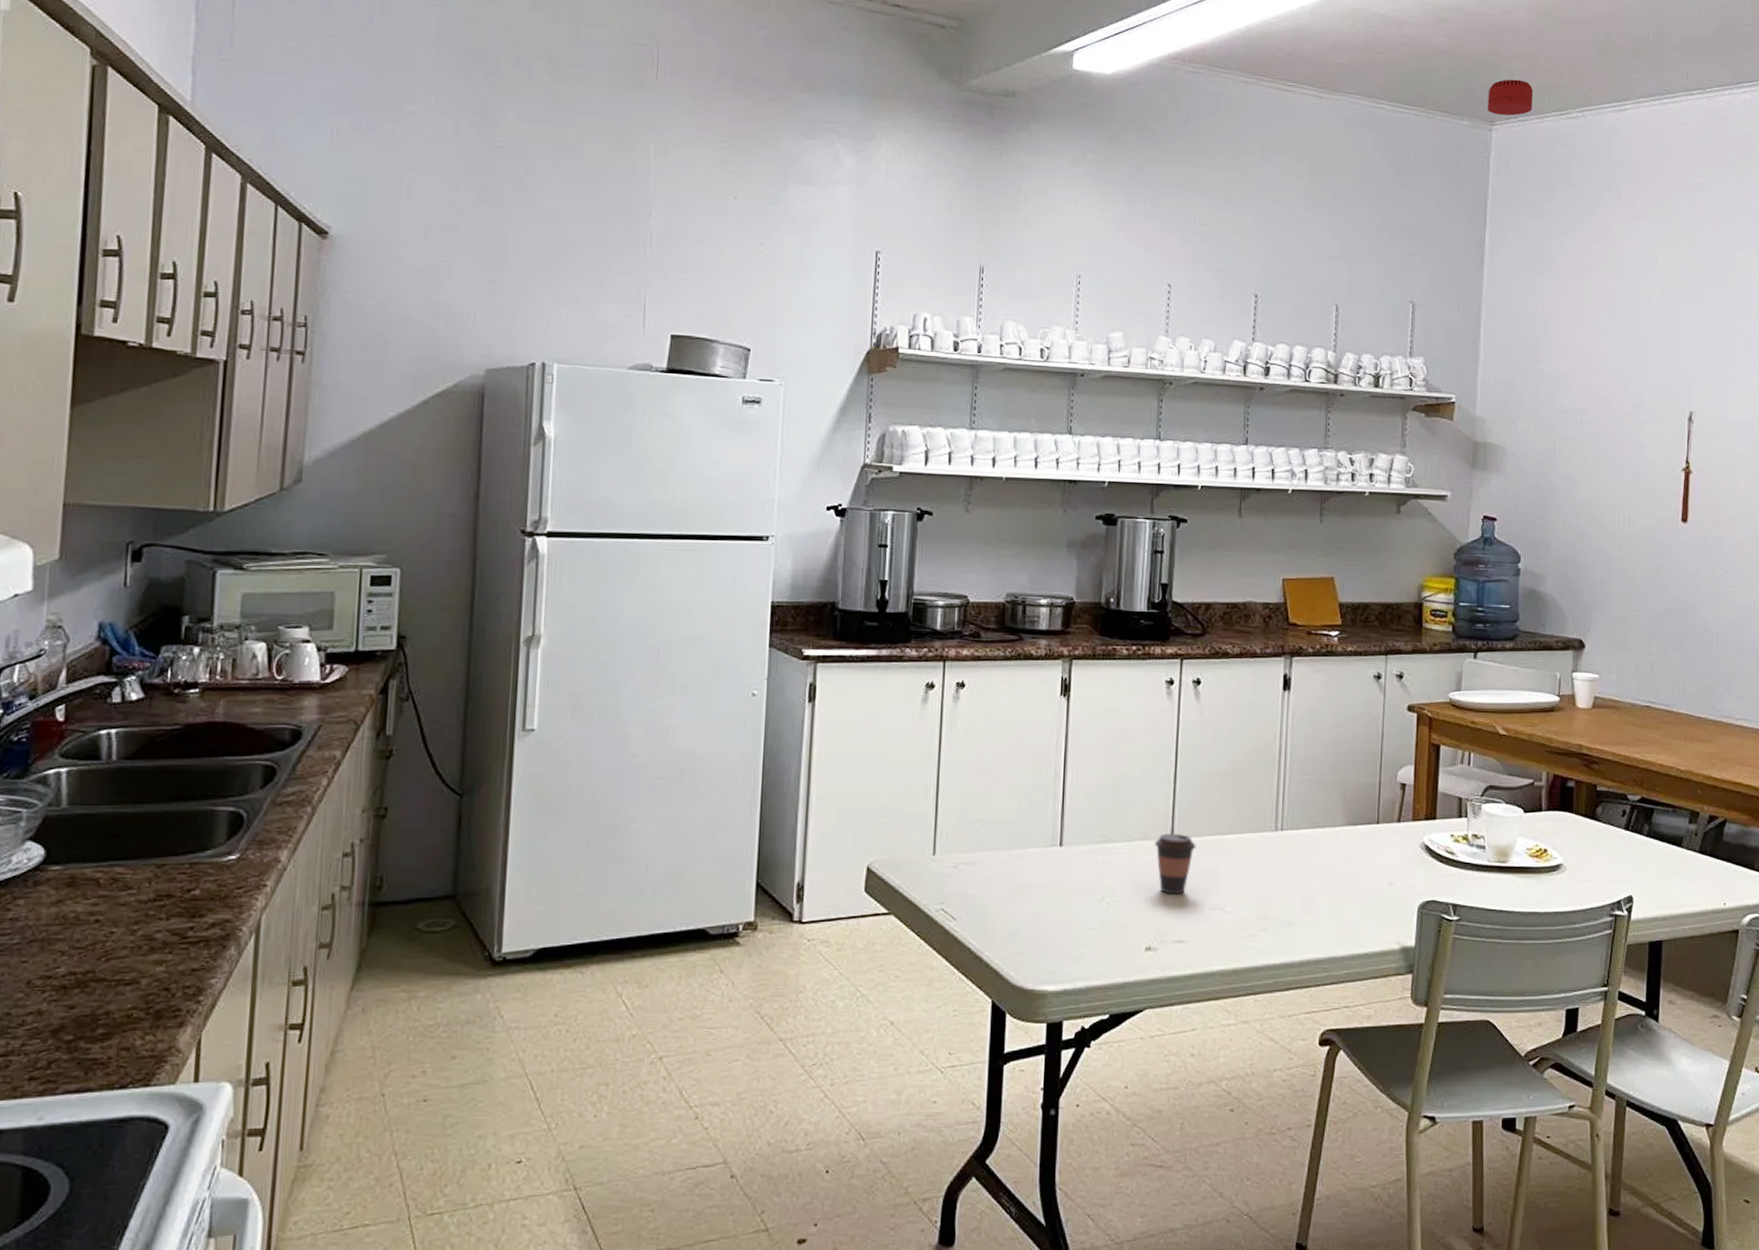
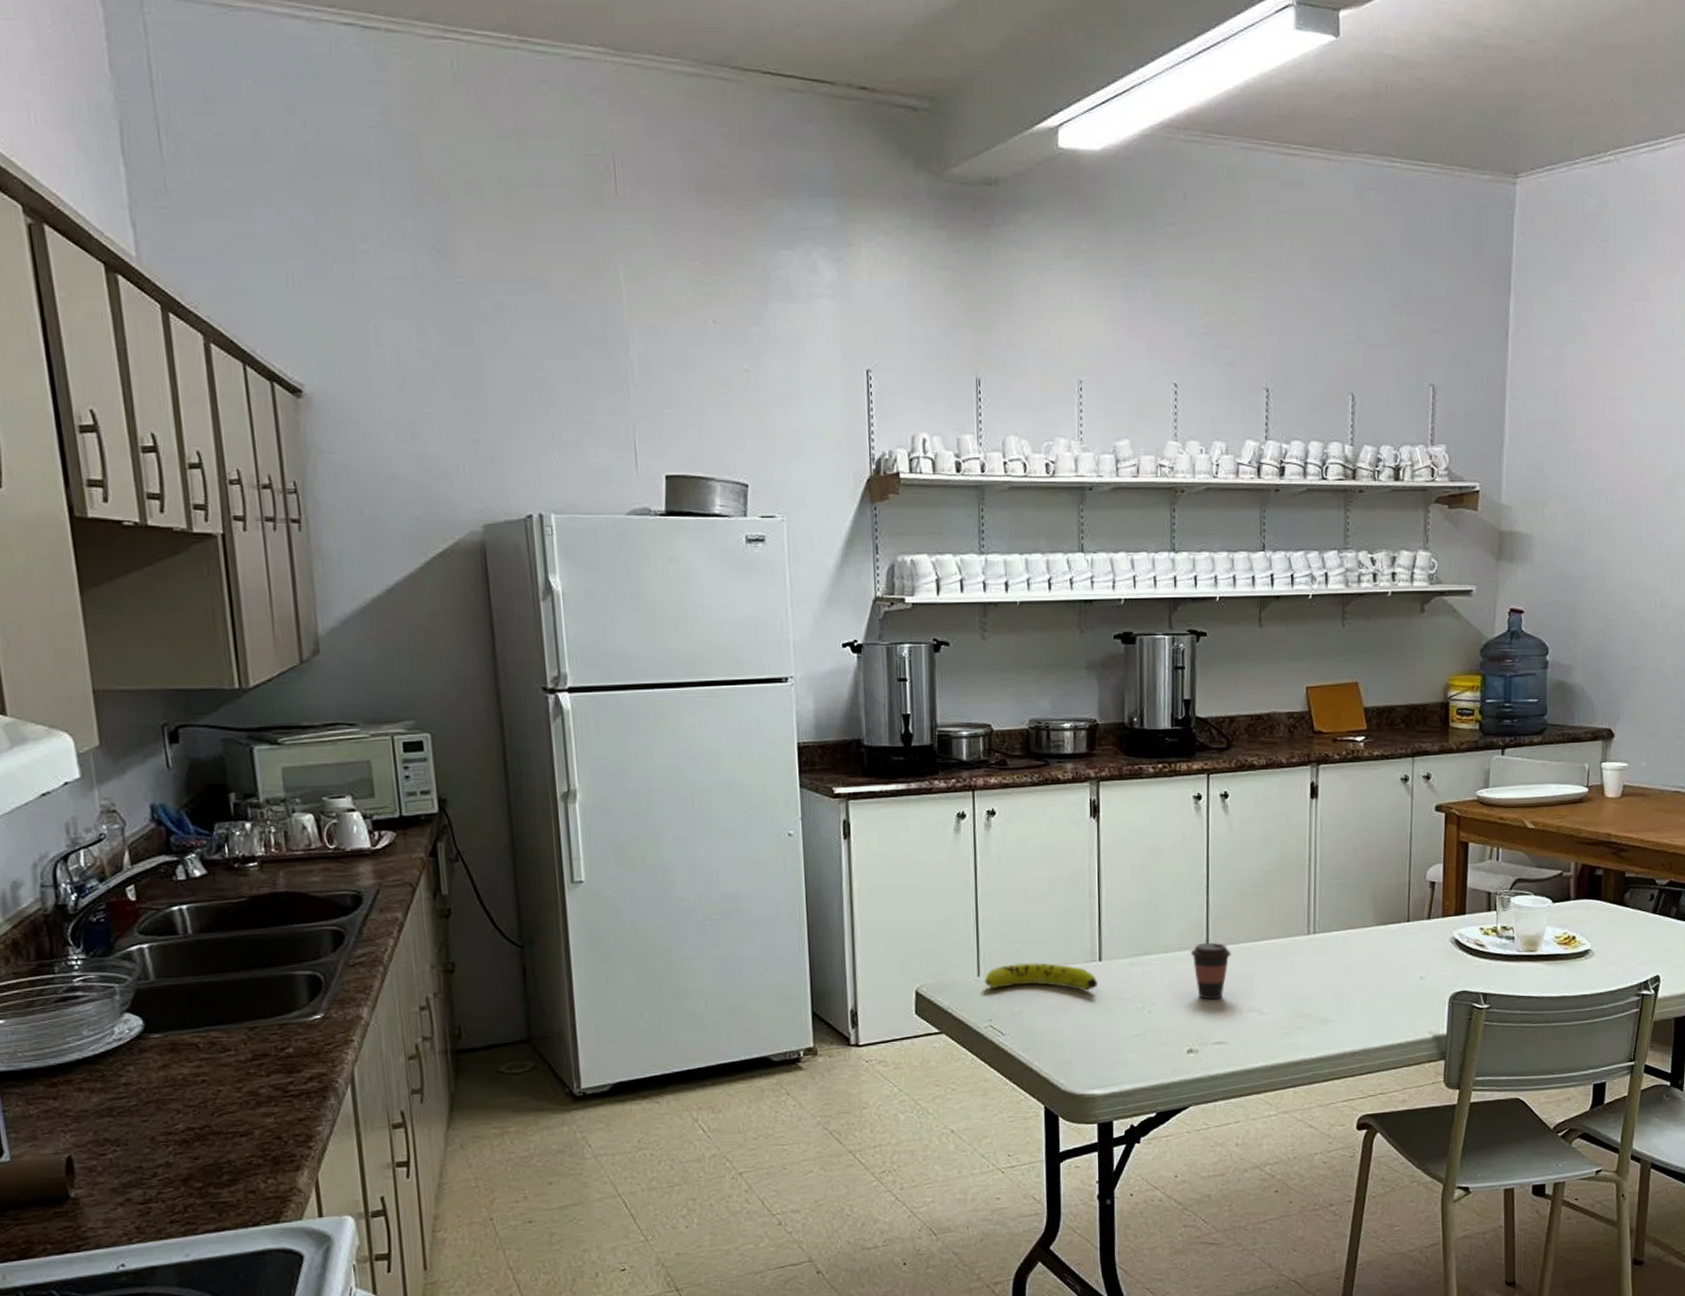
fruit: none [940,843,1056,877] -> present [985,962,1097,991]
smoke detector: present [1488,79,1534,116] -> none [1511,122,1562,165]

